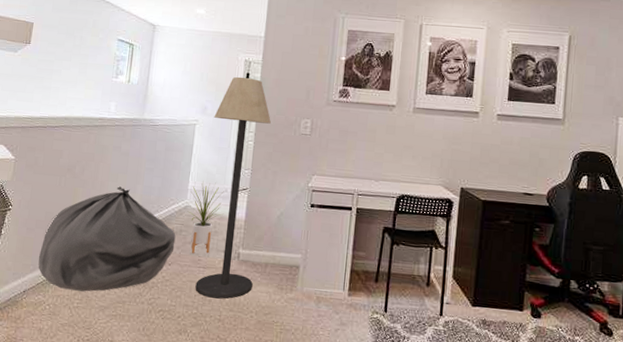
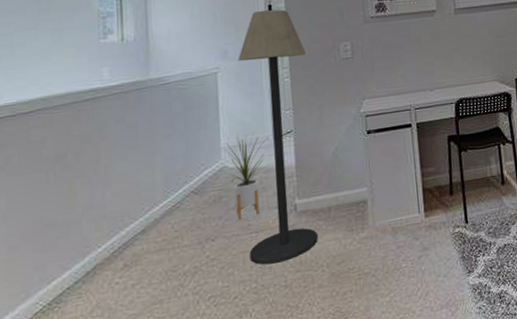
trash bag: present [38,186,176,292] -> none [32,164,216,310]

